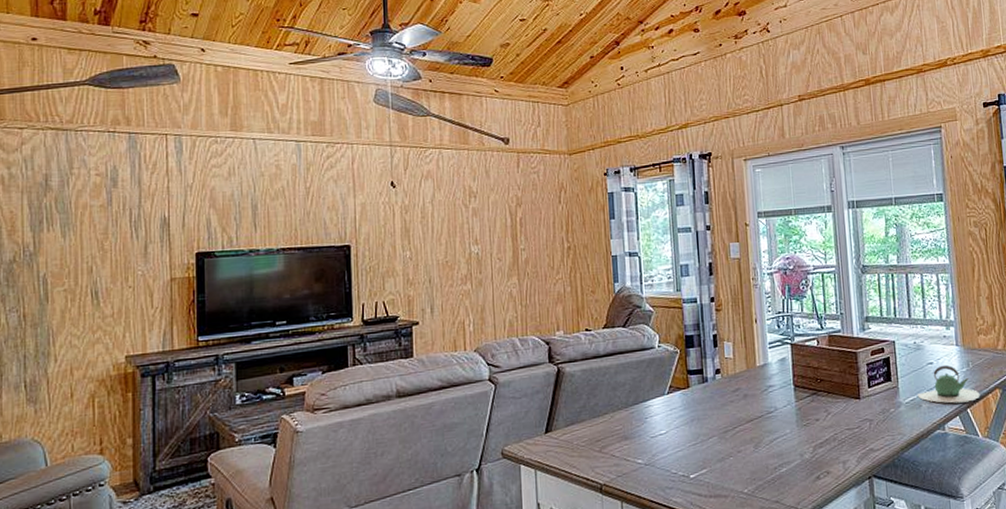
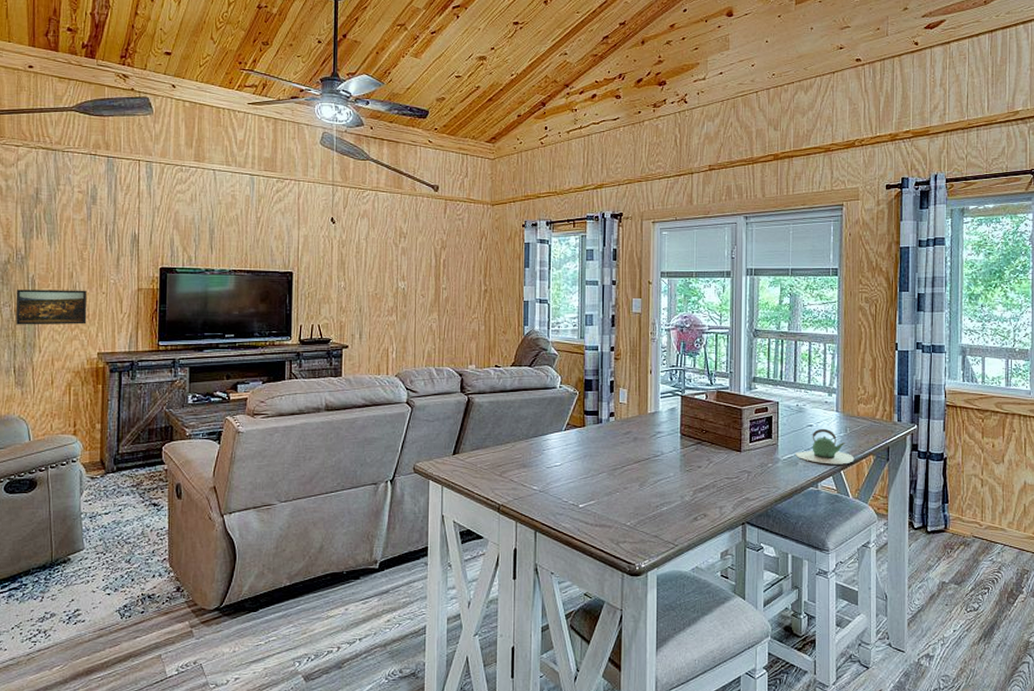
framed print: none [24,285,111,333] -> present [15,289,87,325]

